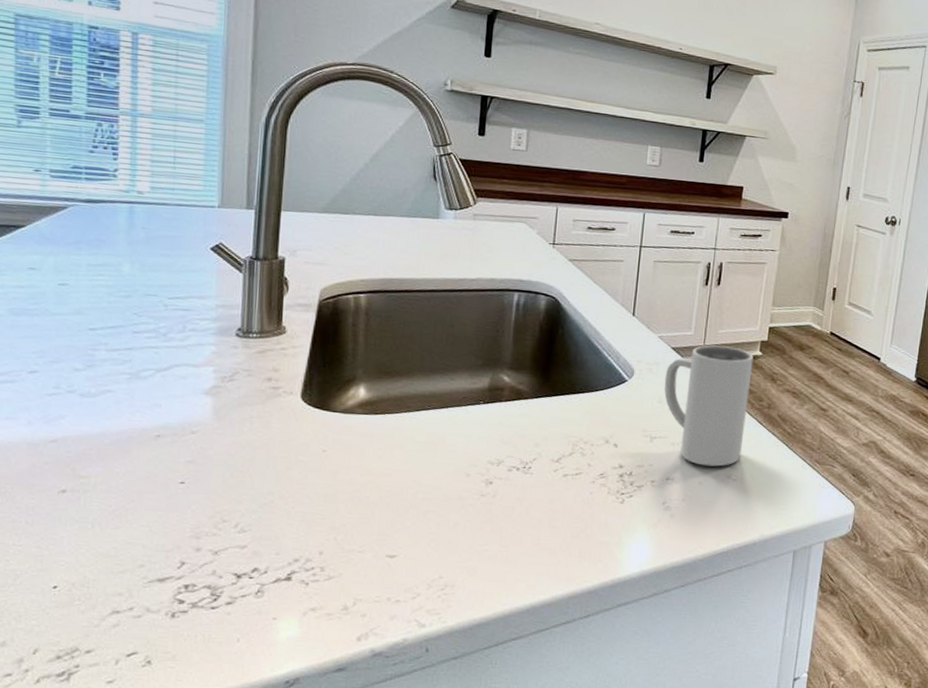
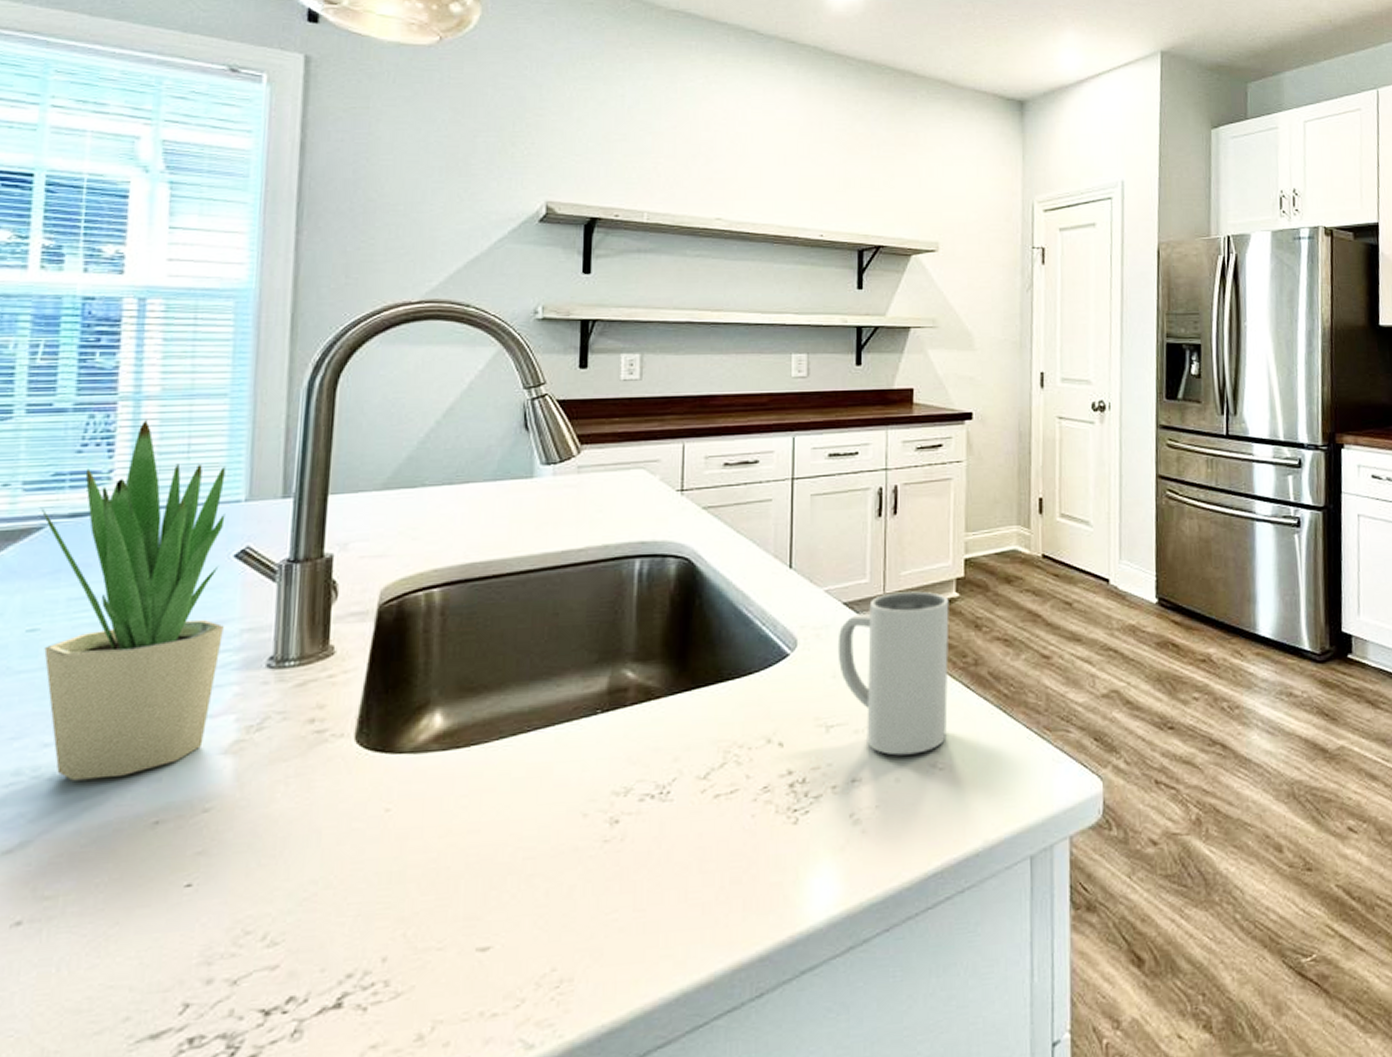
potted plant: none [64,133,204,400] -> present [40,420,226,781]

